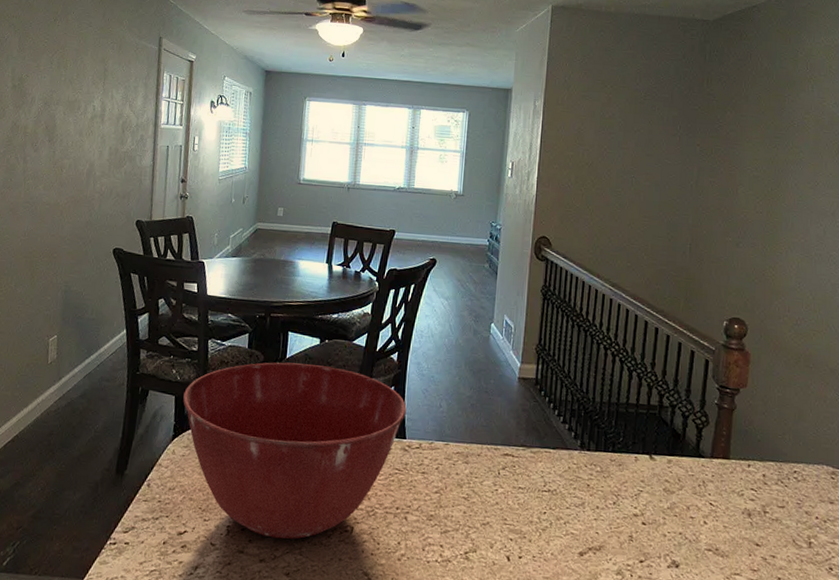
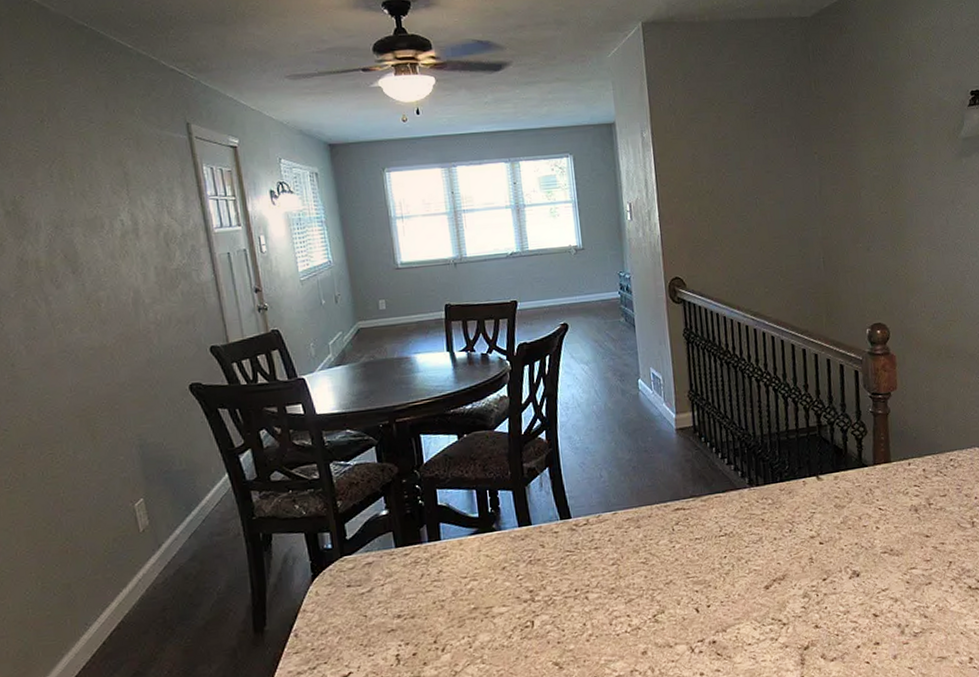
mixing bowl: present [183,362,407,539] -> none [314,461,567,655]

